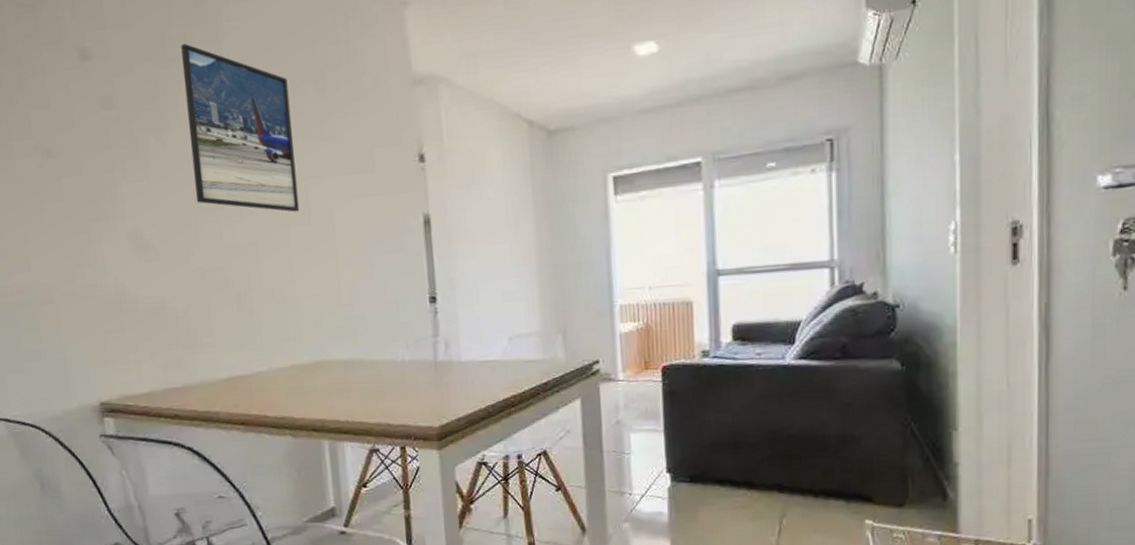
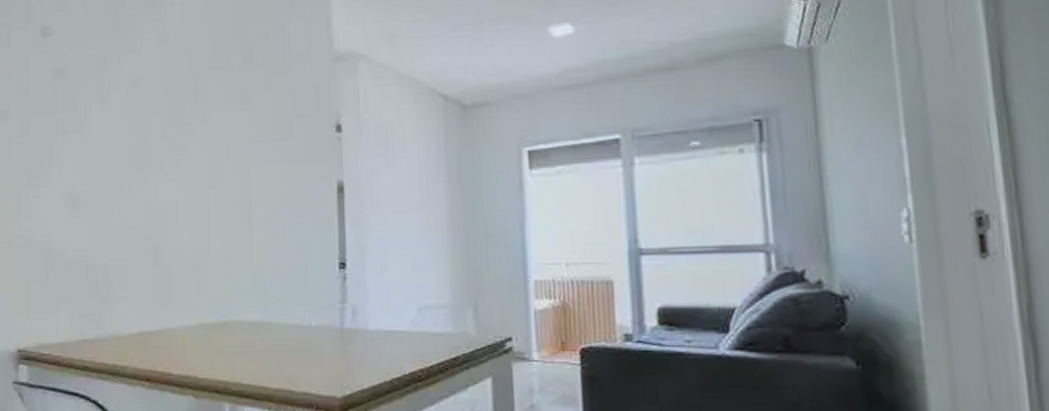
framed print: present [181,44,300,213] -> none [127,23,220,176]

